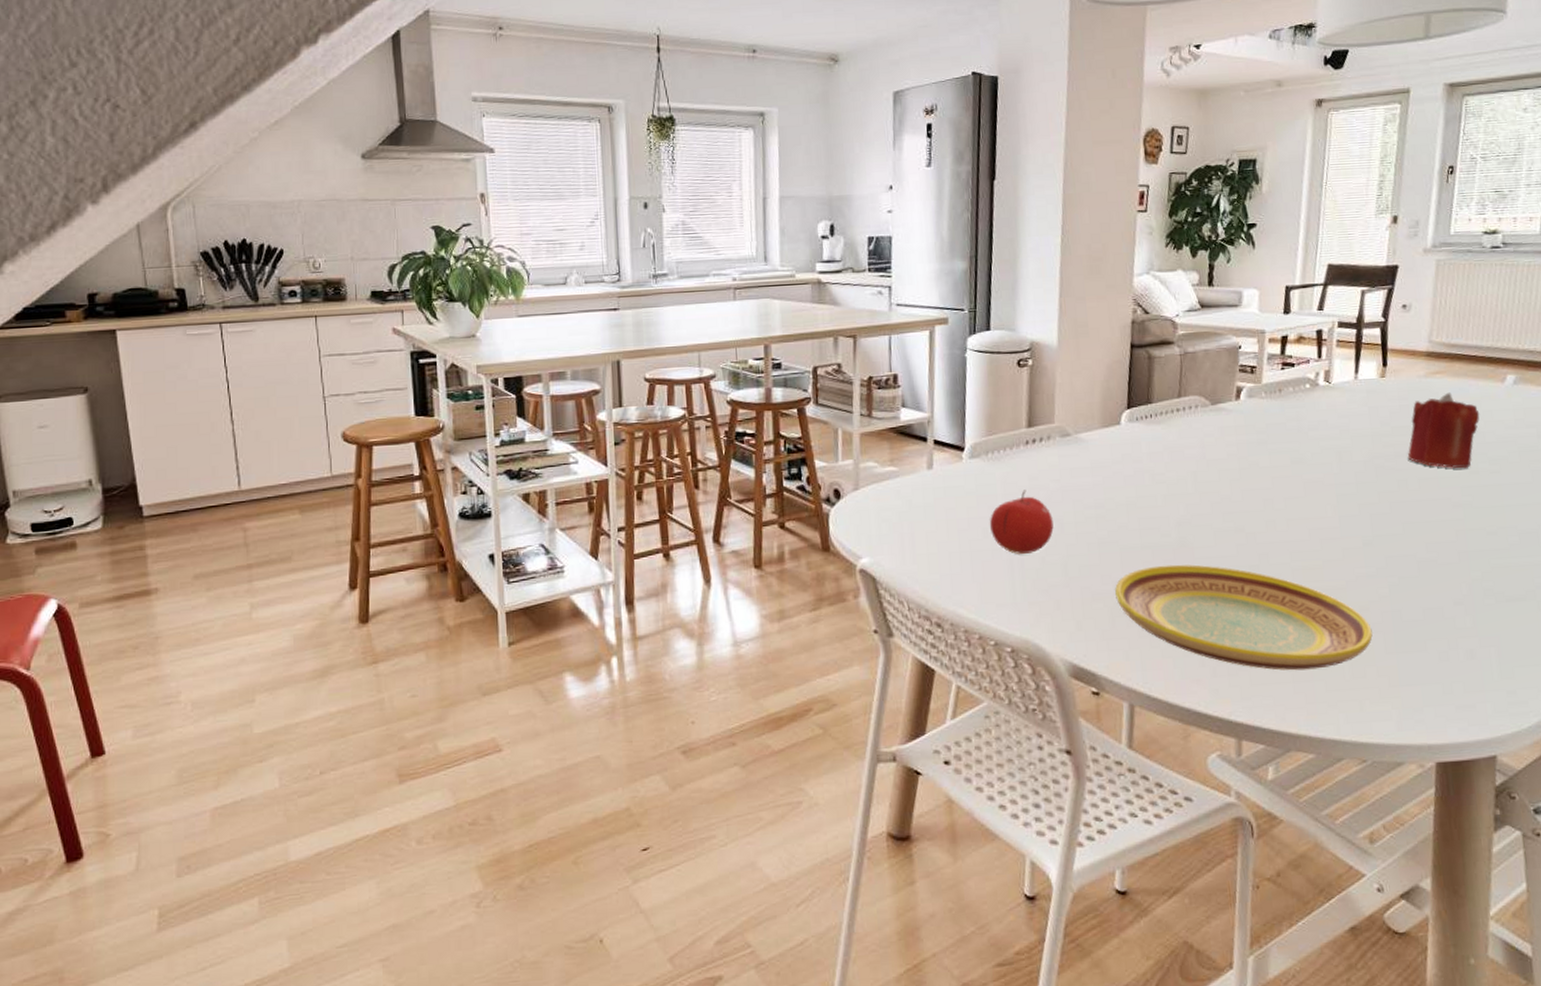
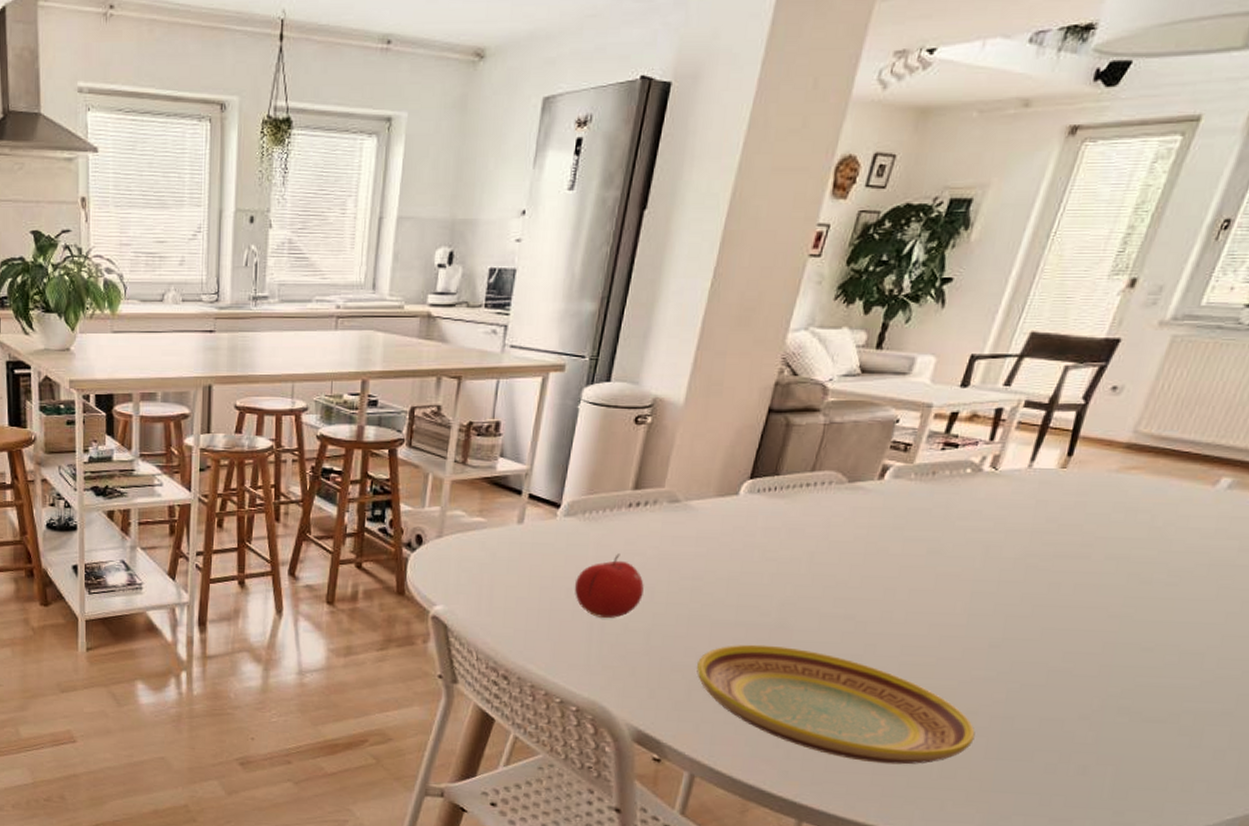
candle: present [1407,392,1480,469] -> none [1068,491,1174,578]

